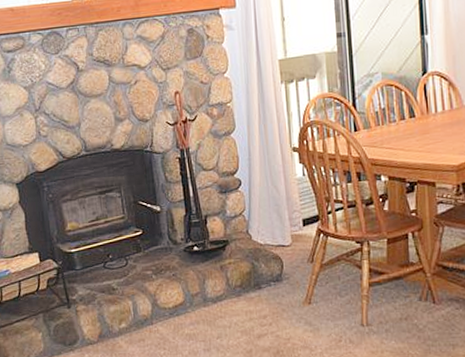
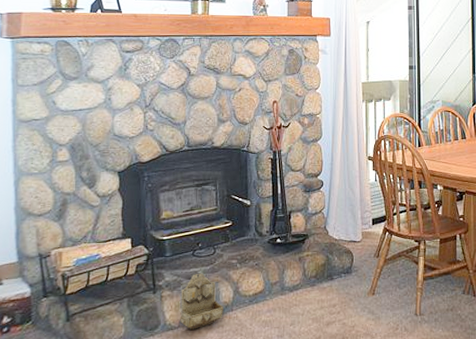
wall caddy: none [96,285,143,345] -> present [180,273,223,331]

